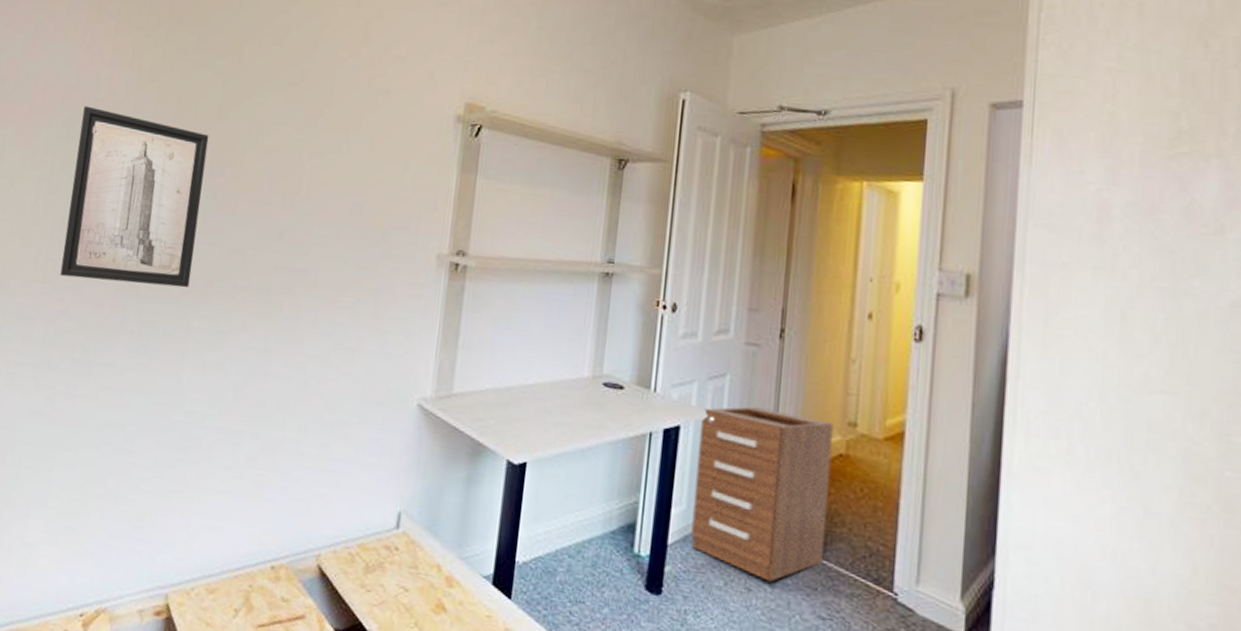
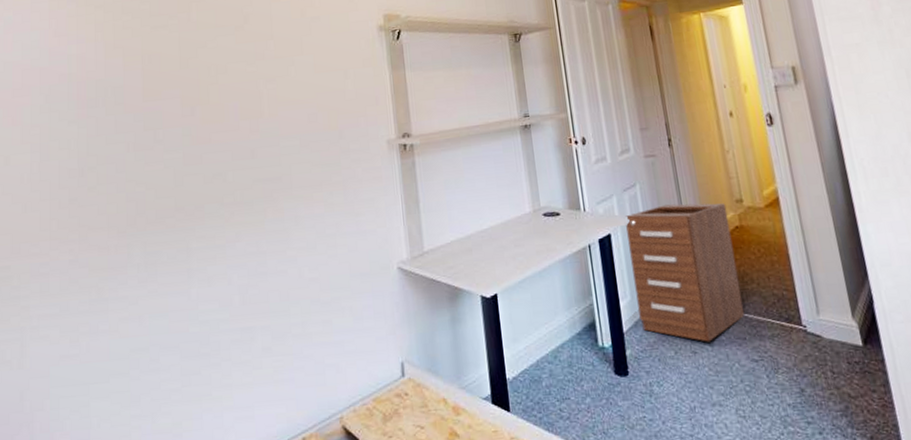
wall art: present [60,106,209,288] -> none [60,80,182,230]

